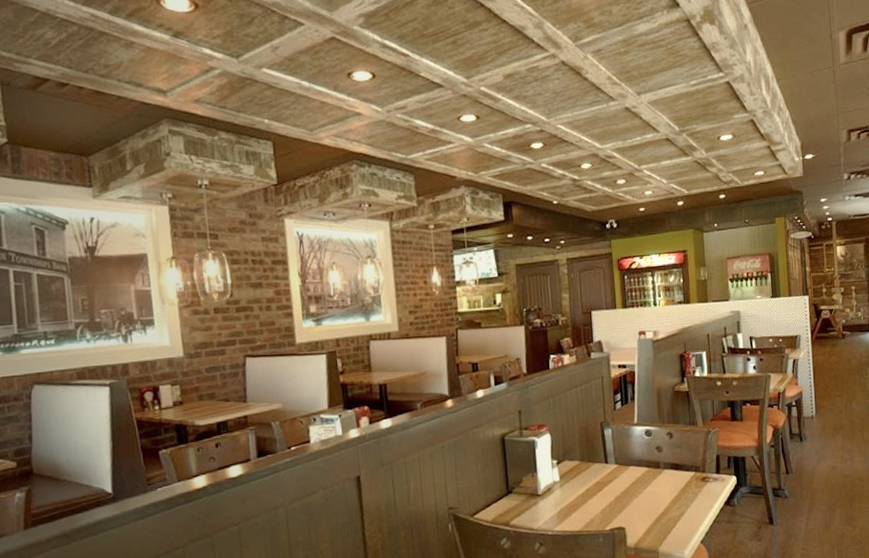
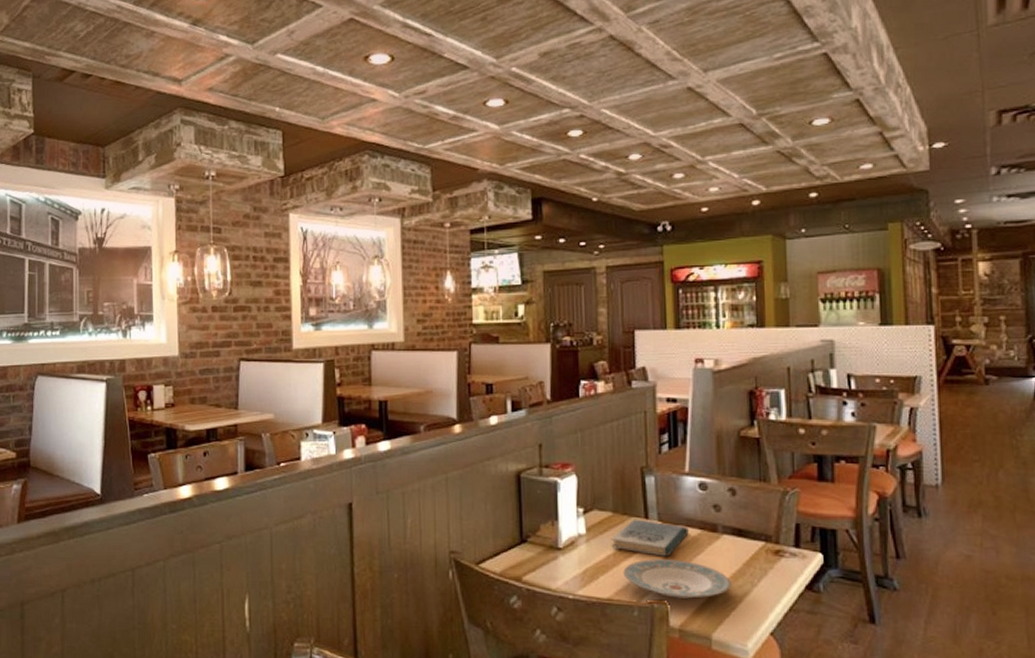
book: none [579,464,639,492] -> present [611,519,689,556]
plate: none [590,493,671,524] -> present [623,559,731,599]

